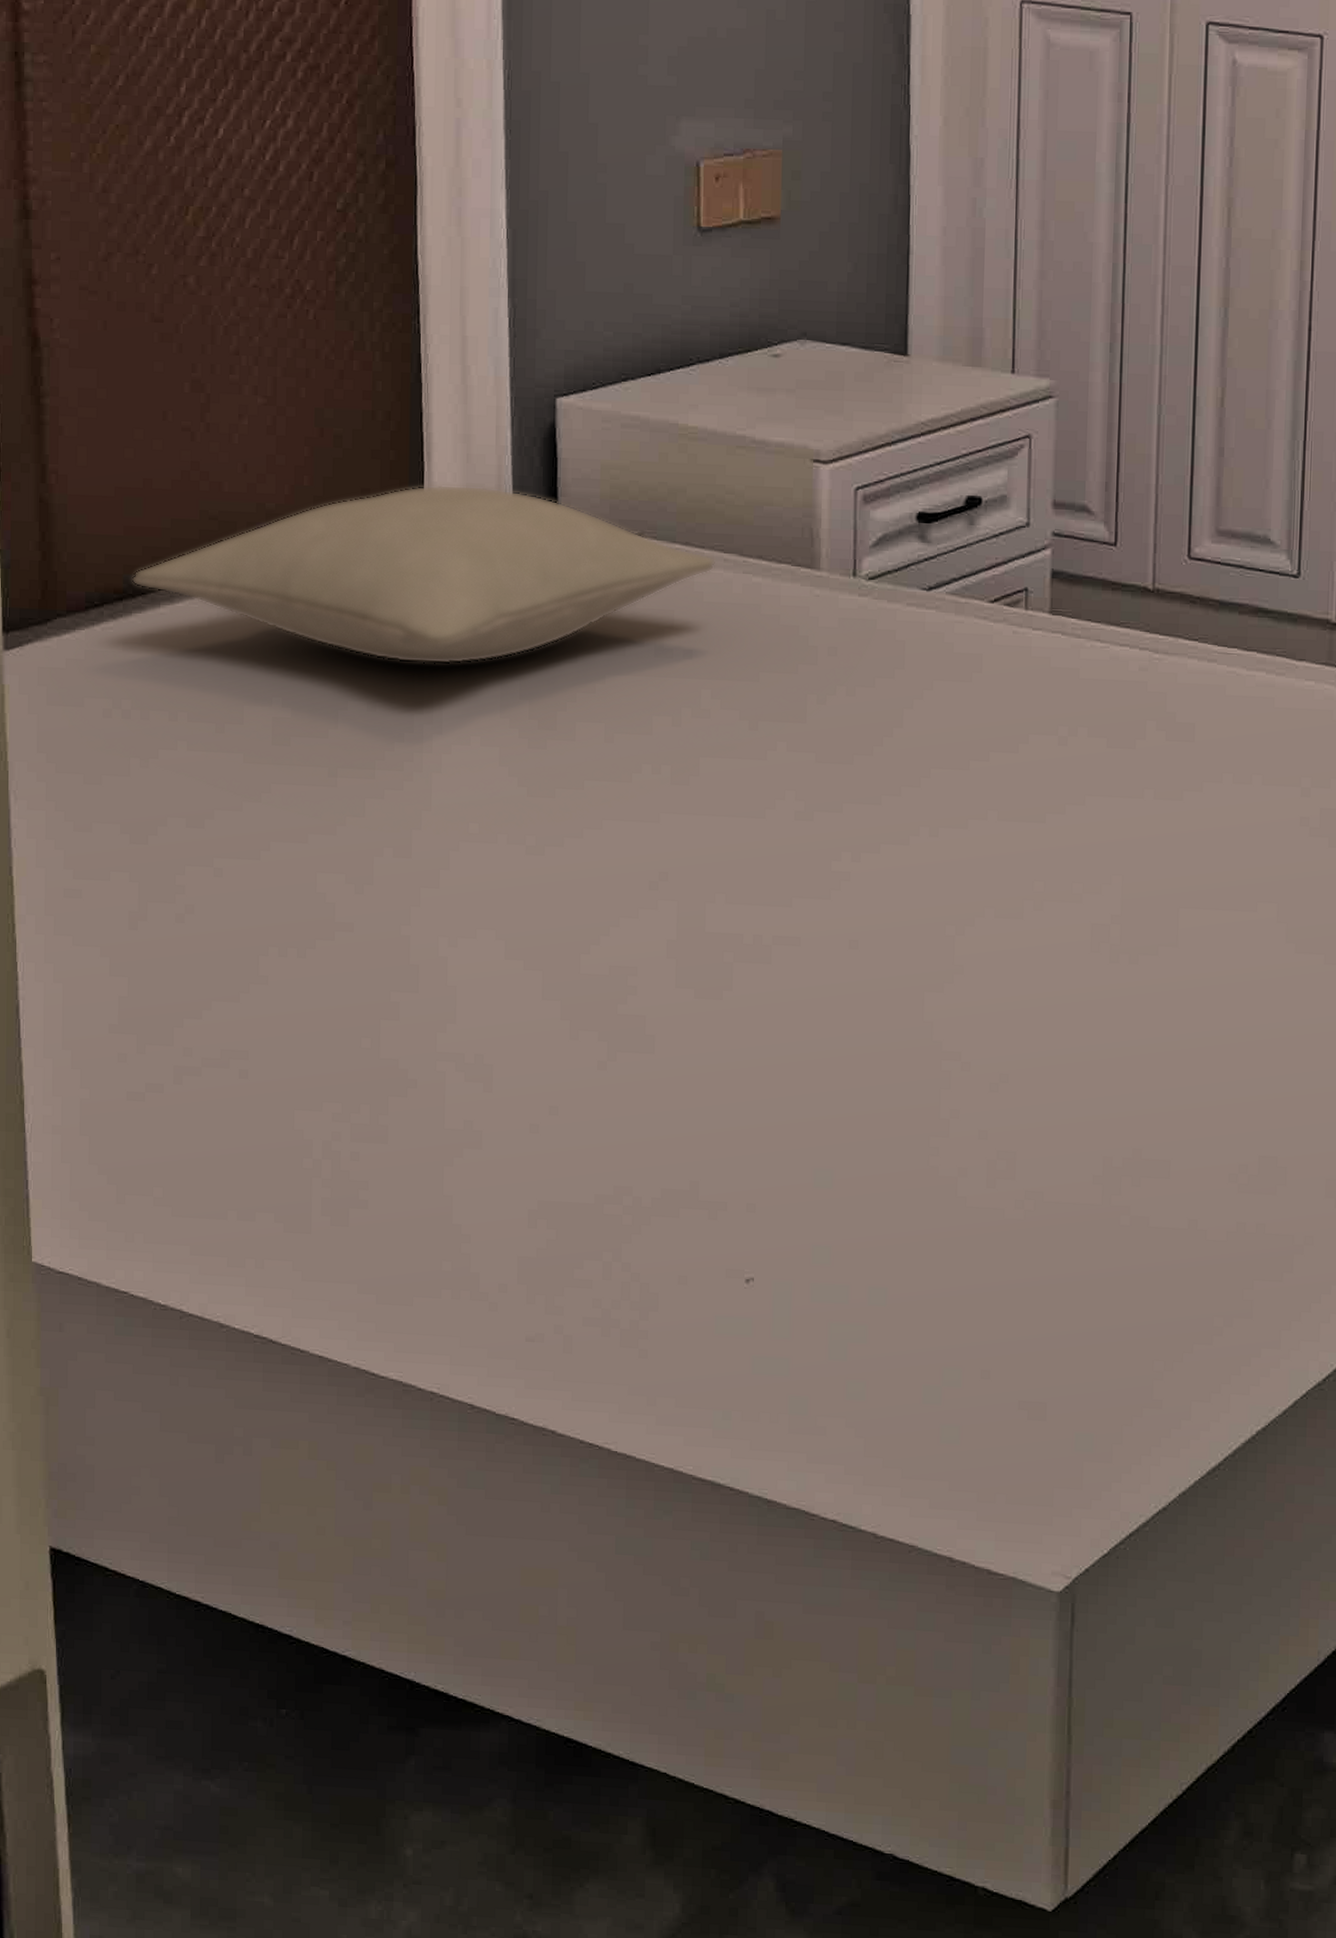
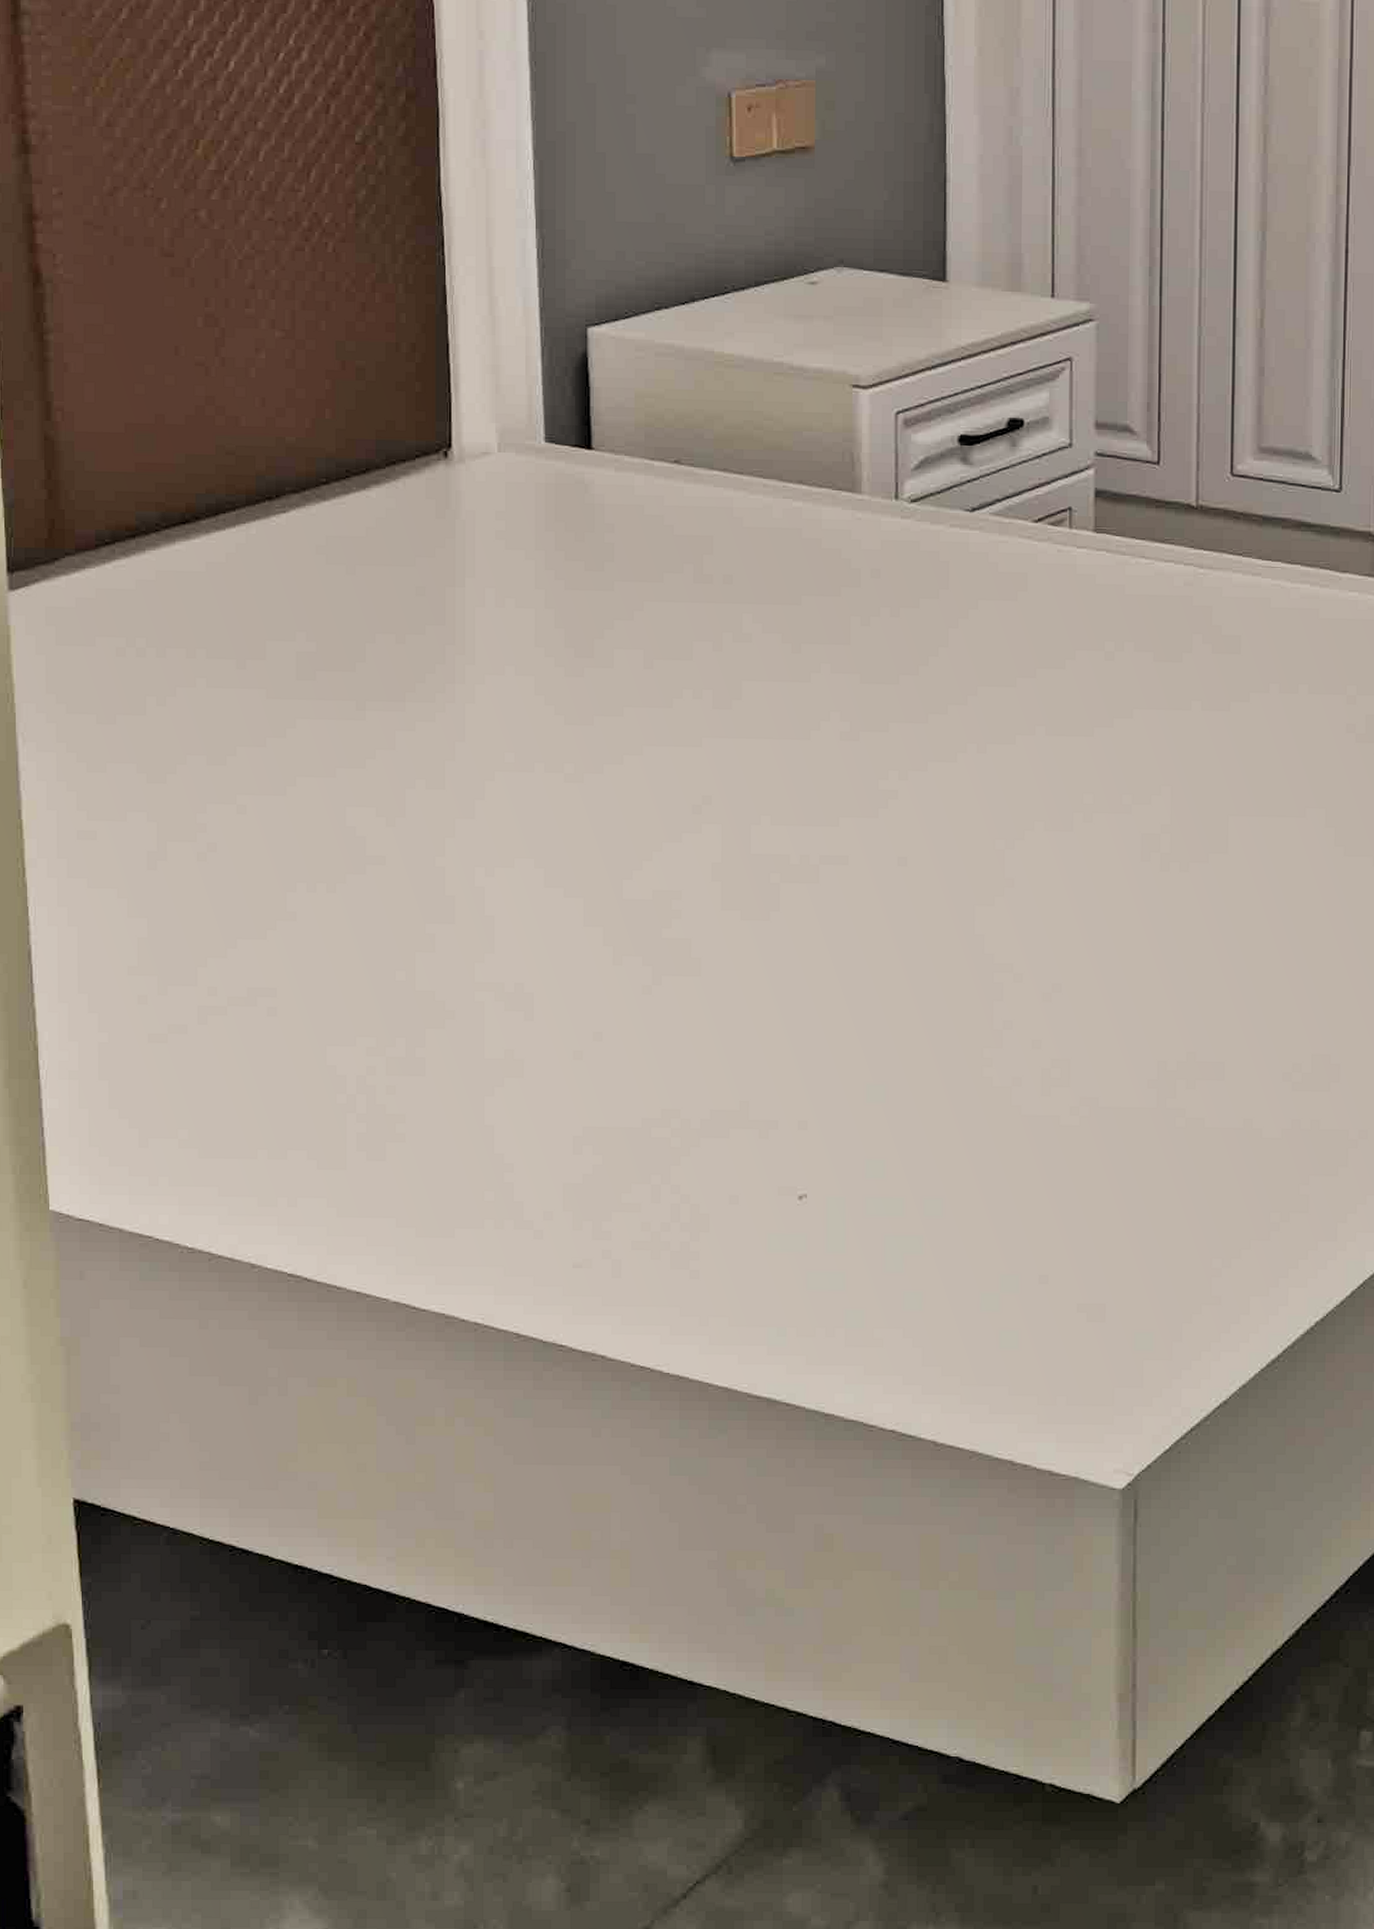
pillow: present [131,484,715,665] -> none [144,415,754,595]

